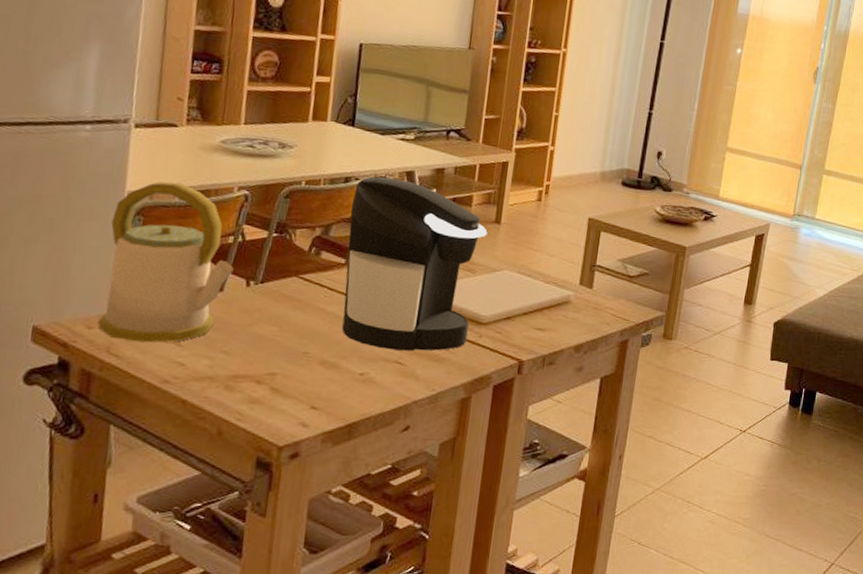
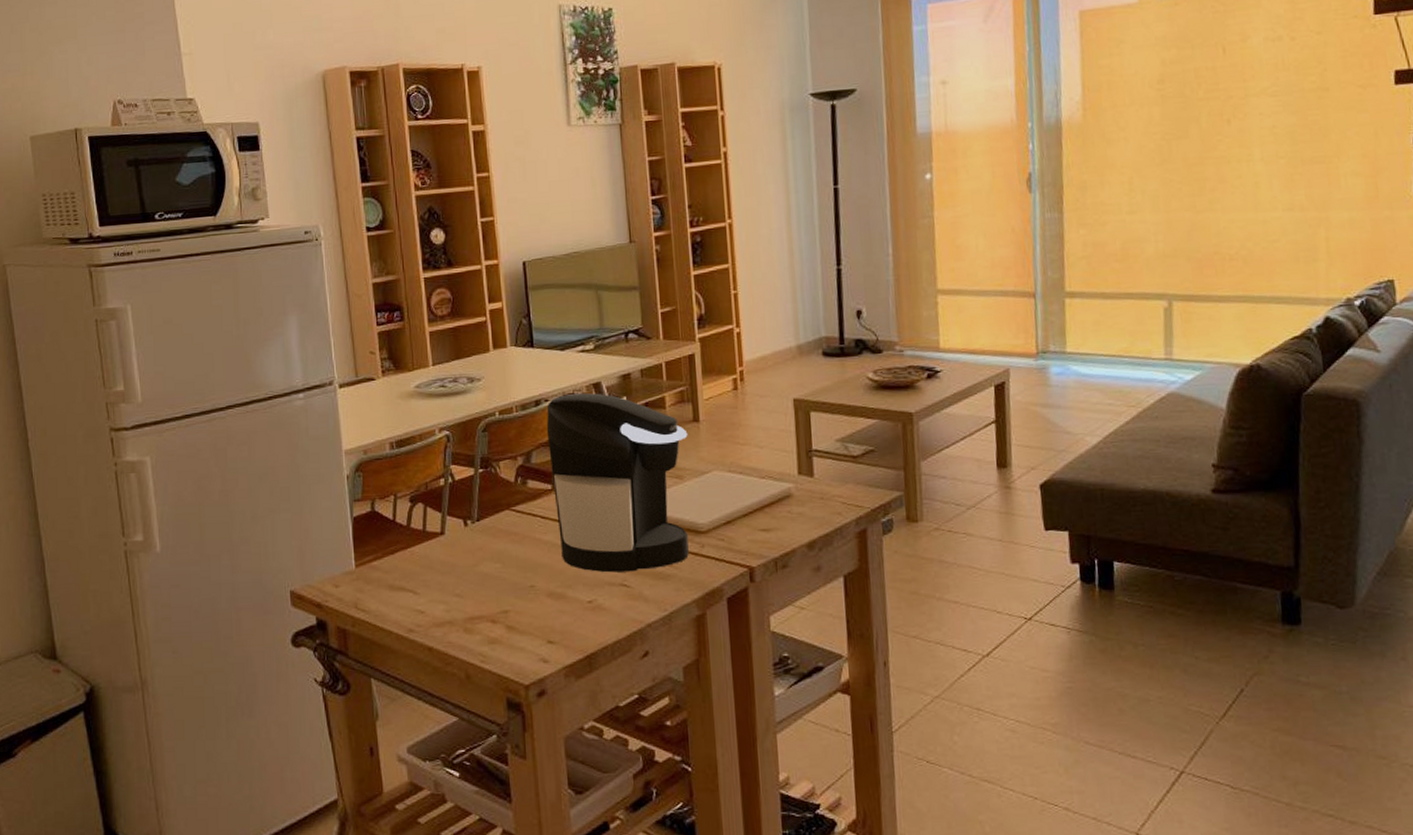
kettle: present [98,181,234,343] -> none [336,433,450,595]

